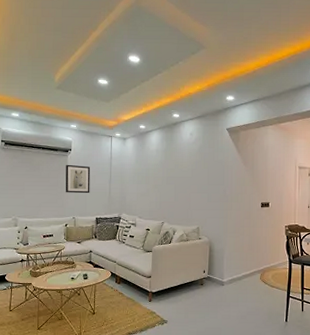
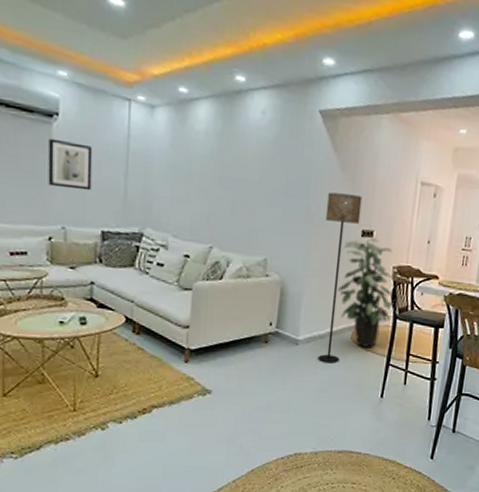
floor lamp: none [235,180,260,298] -> present [317,192,363,364]
indoor plant: none [248,207,289,285] -> present [338,238,395,347]

